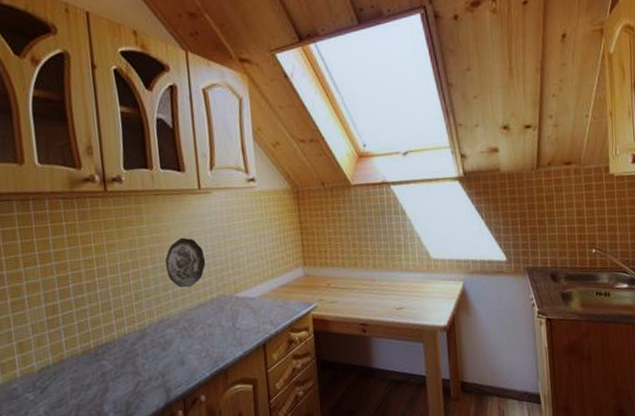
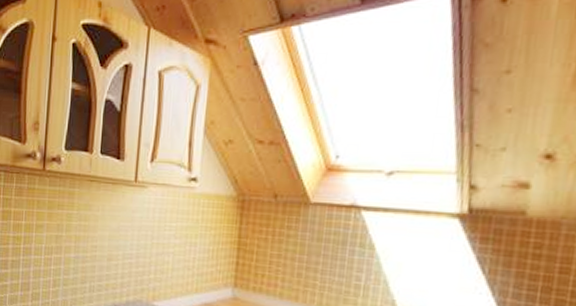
decorative plate: present [165,237,206,288] -> none [87,230,129,285]

